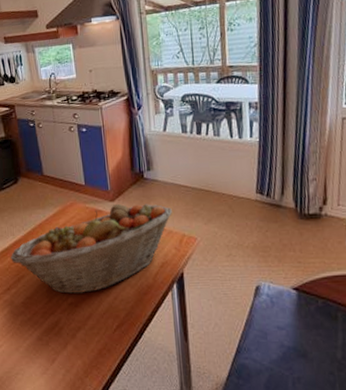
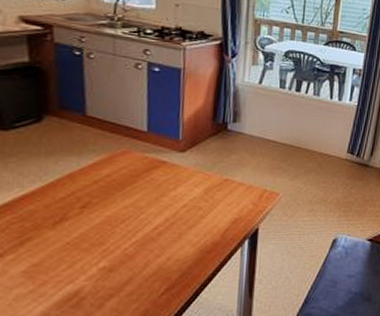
fruit basket: present [10,203,172,294] -> none [11,155,256,257]

